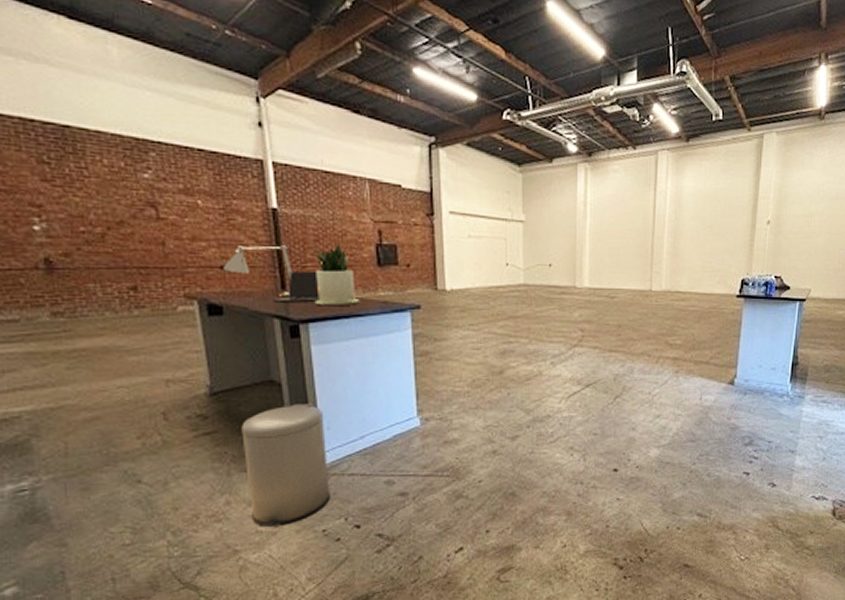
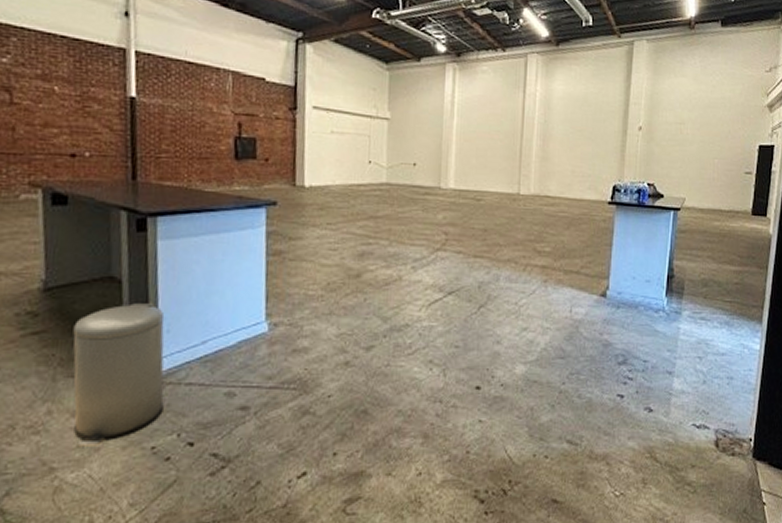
desk lamp: present [222,245,293,296] -> none [72,133,146,188]
laptop: present [273,271,320,303] -> none [121,162,172,195]
planter: present [312,244,360,307] -> none [165,135,214,200]

